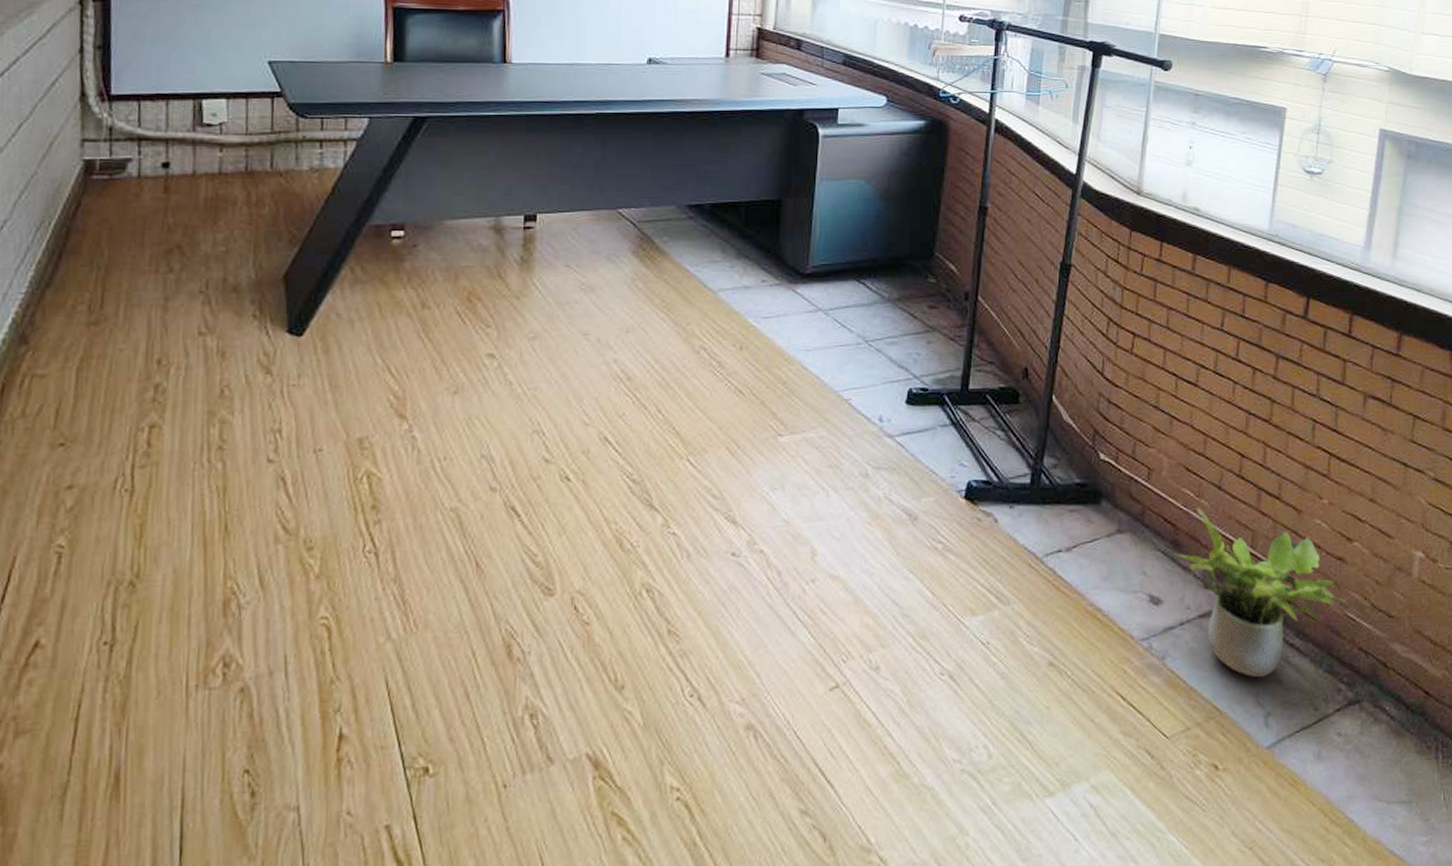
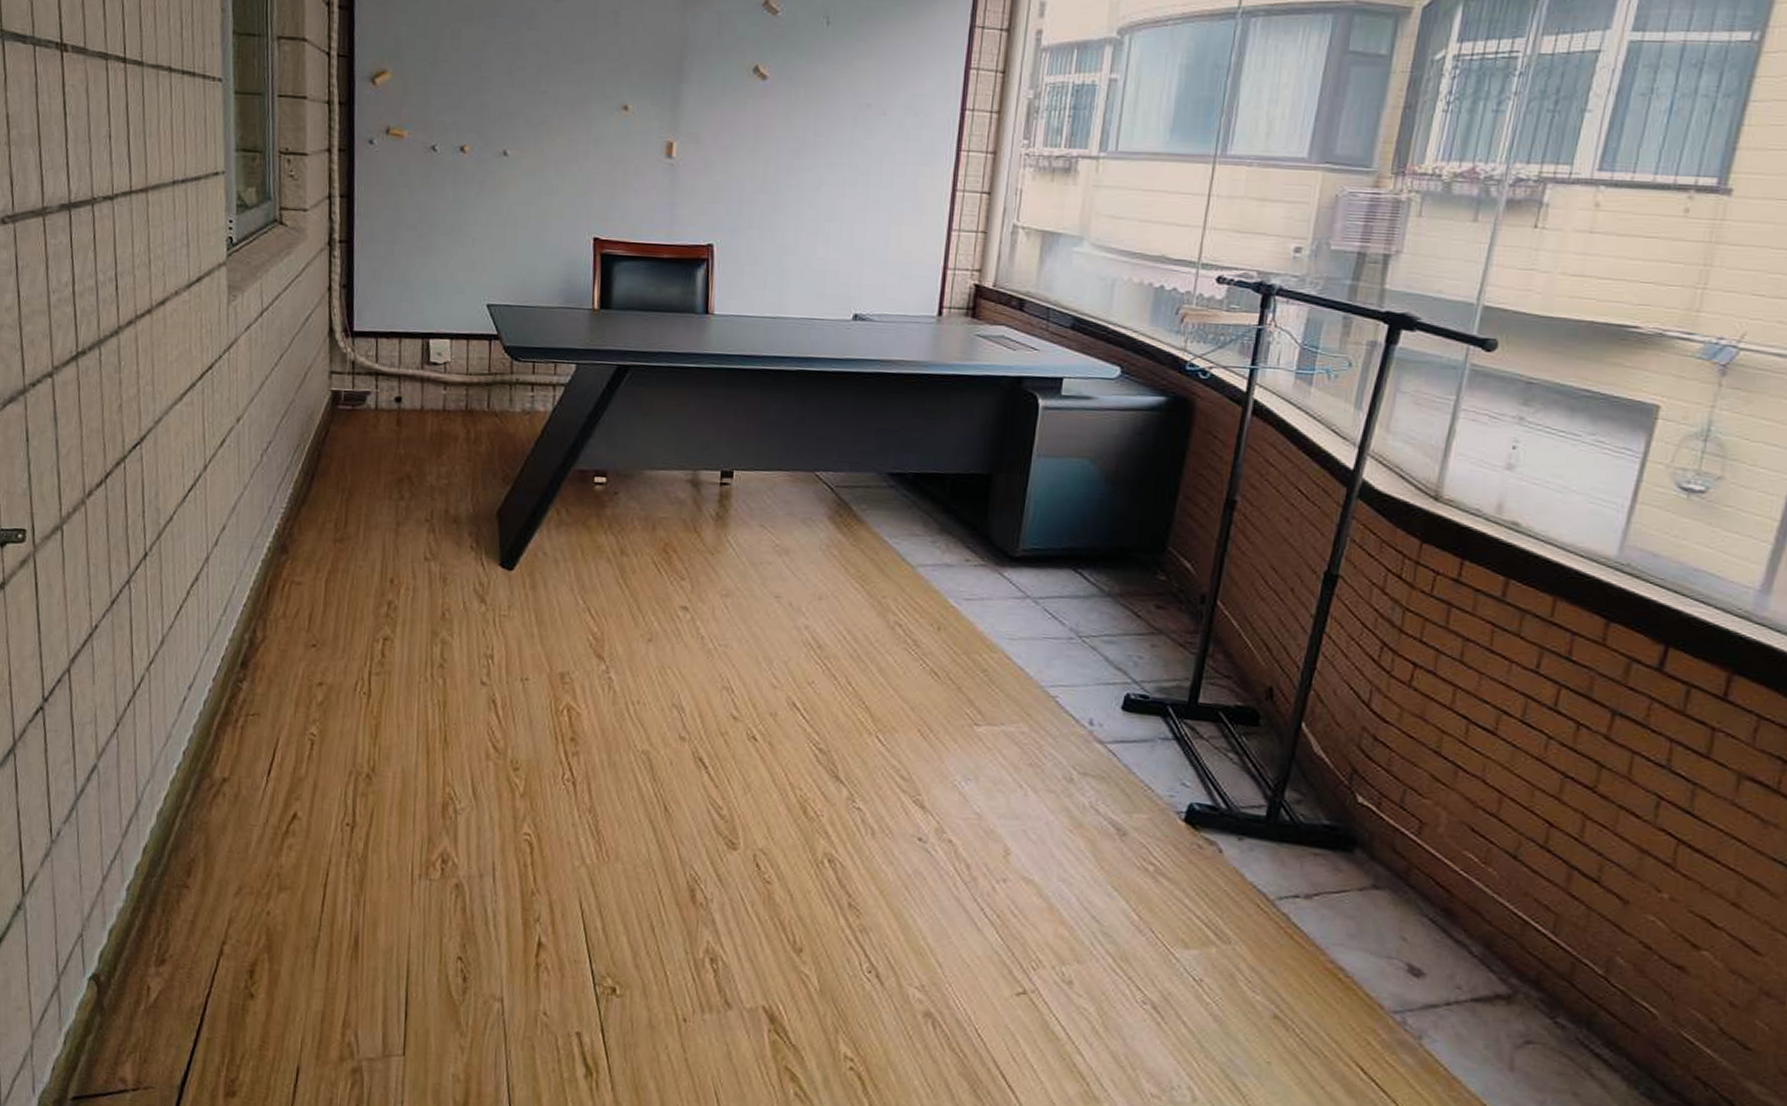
potted plant: present [1172,508,1346,678] -> none [1443,876,1682,1085]

